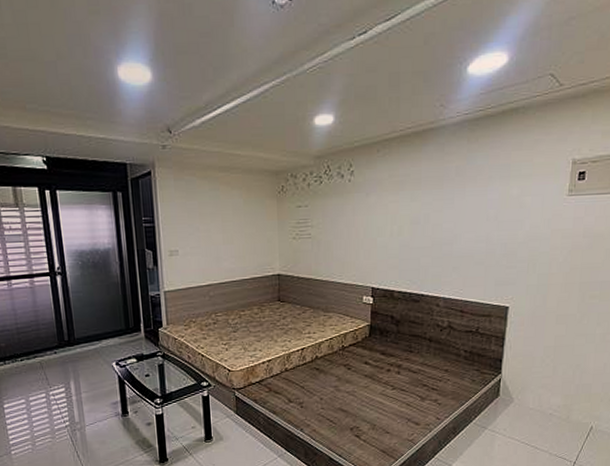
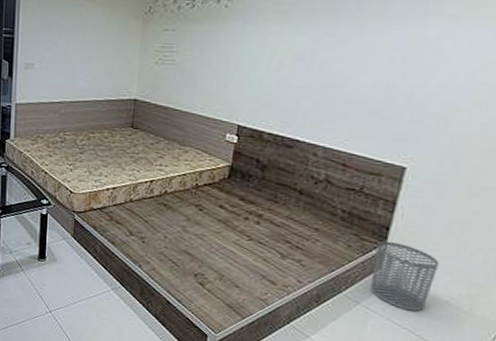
waste bin: none [493,371,542,427] -> present [370,241,439,312]

